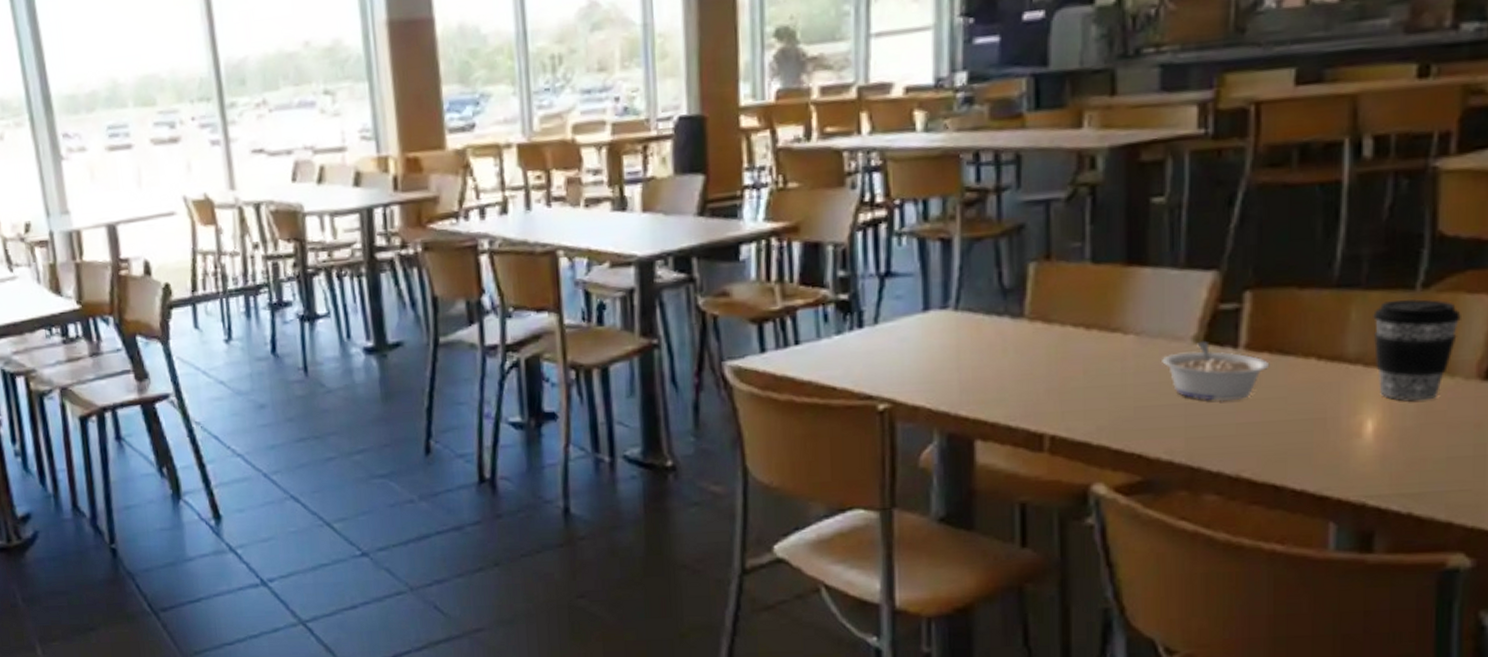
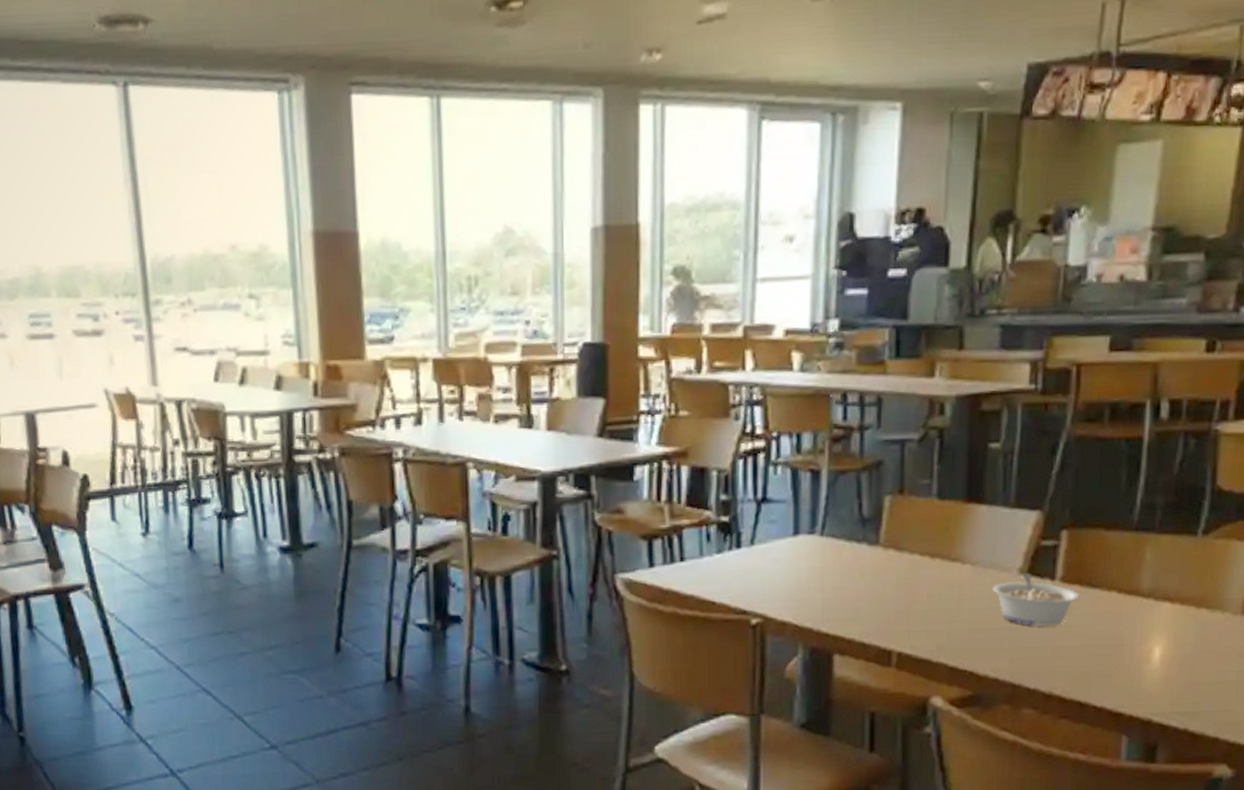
coffee cup: present [1373,298,1461,401] -> none [1163,543,1232,632]

